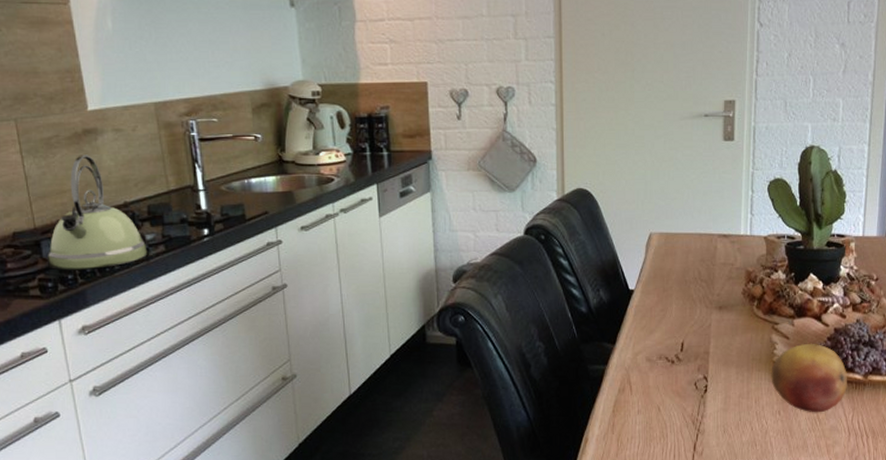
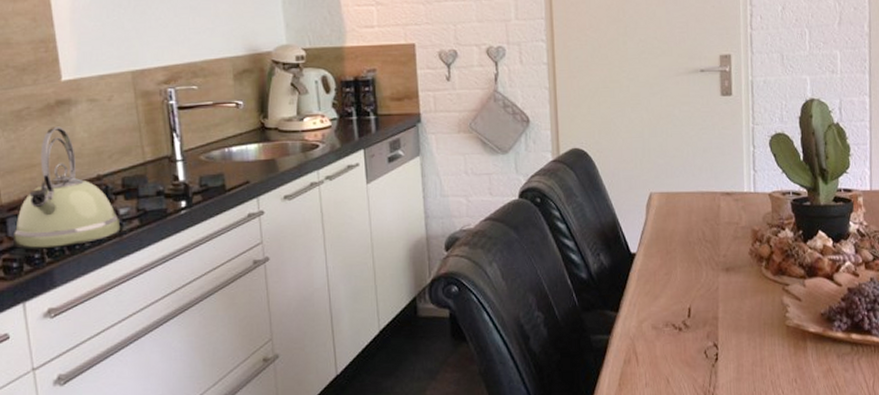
fruit: present [771,344,847,413] -> none [784,305,866,380]

